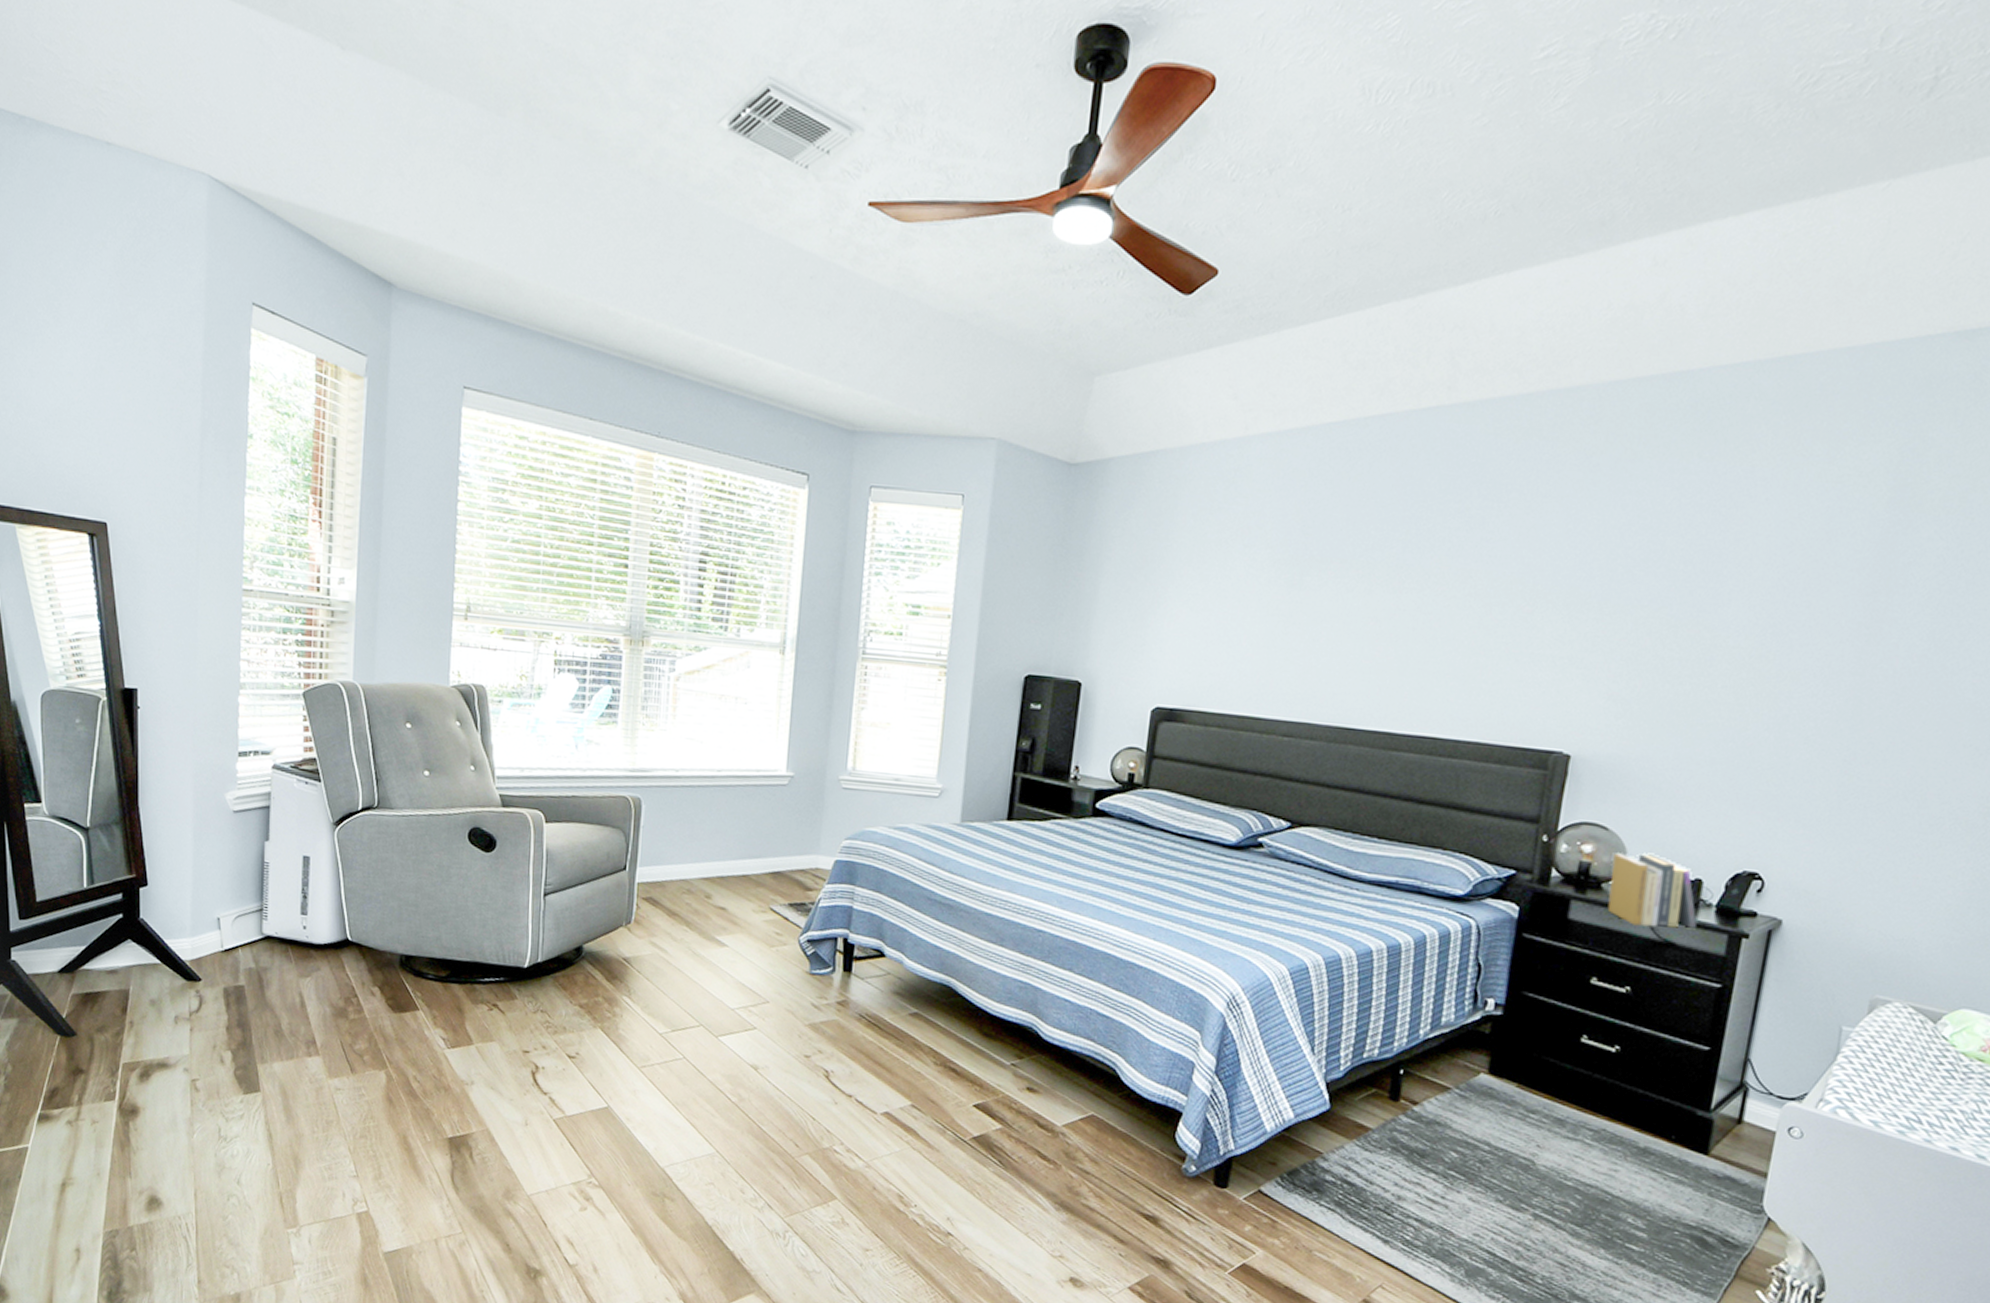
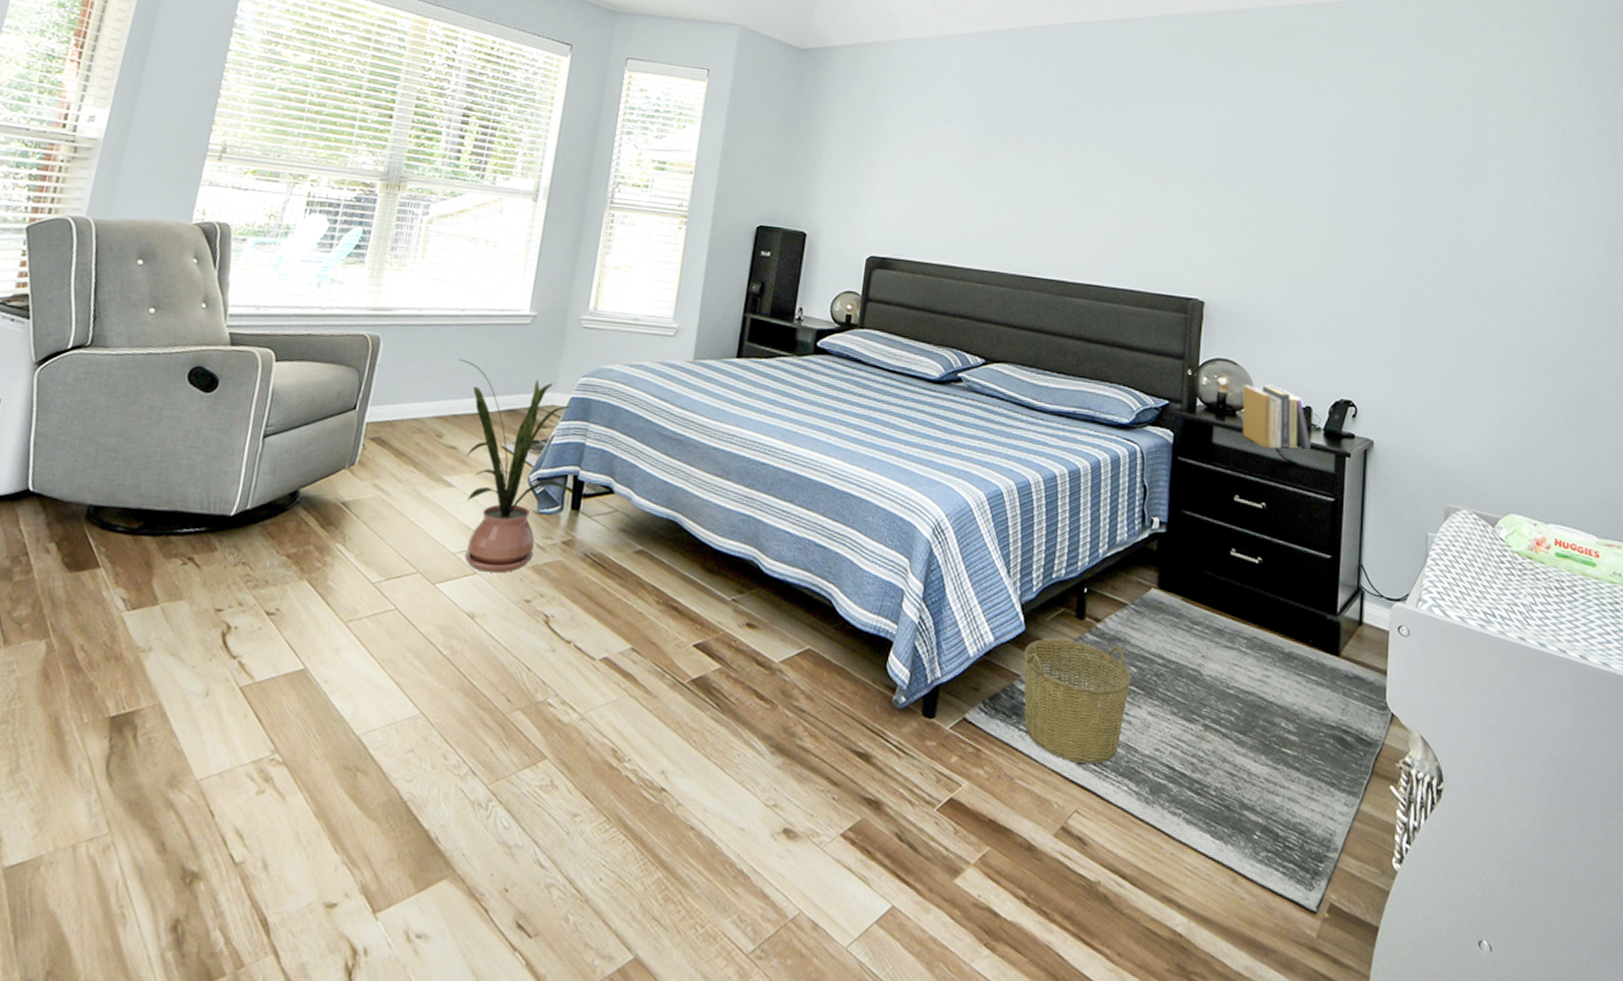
house plant: none [719,821,839,1029] -> present [458,359,573,573]
basket: none [1325,1118,1451,1244] -> present [1023,638,1131,764]

